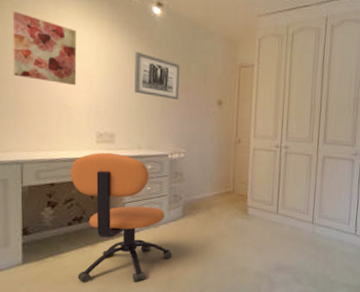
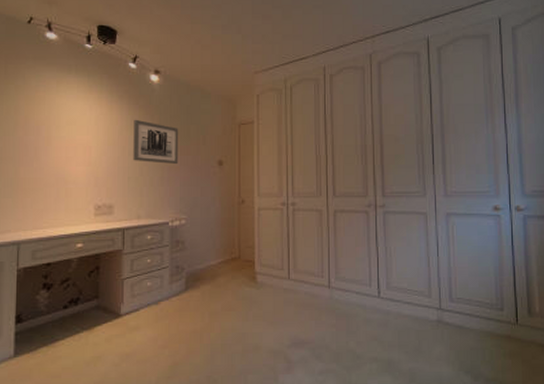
wall art: present [12,11,77,86] -> none [14,93,77,159]
office chair: present [71,152,172,283] -> none [68,225,175,375]

